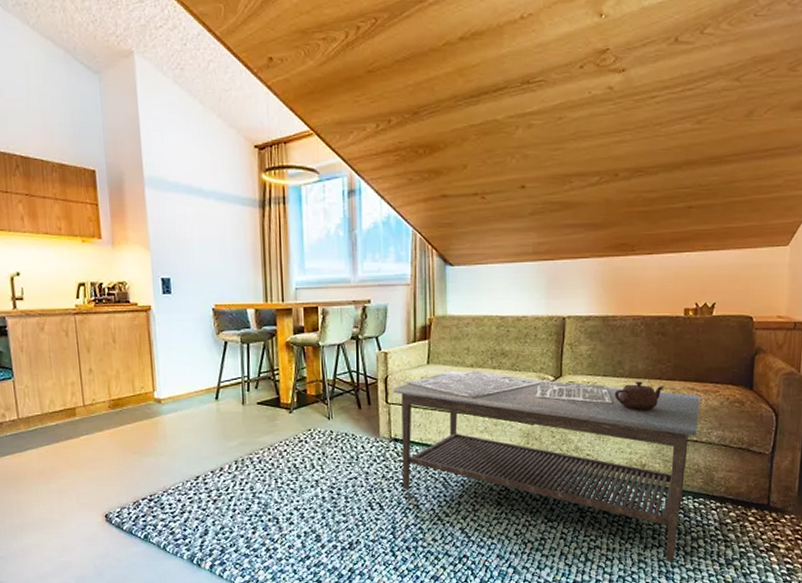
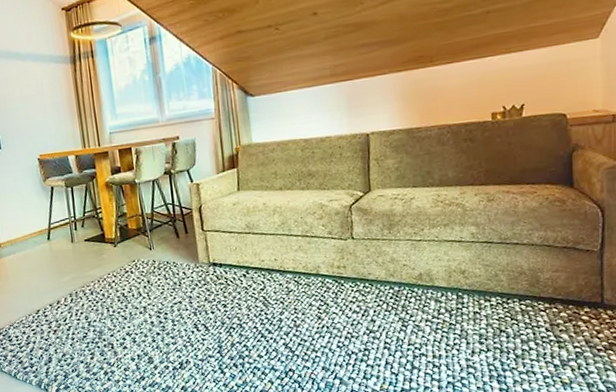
coffee table: present [393,370,700,562] -> none [208,189,518,366]

